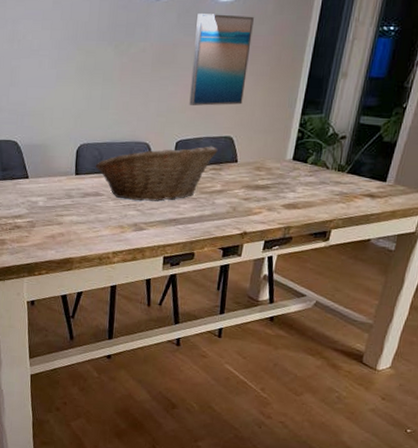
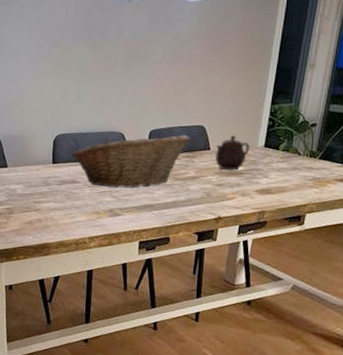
wall art: present [189,14,254,106] -> none [161,12,222,97]
teapot: none [242,147,278,185] -> present [215,135,250,171]

